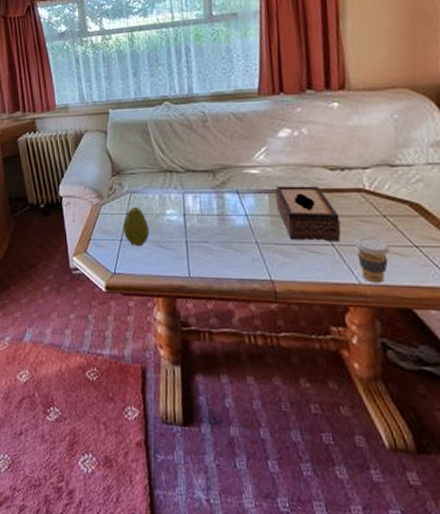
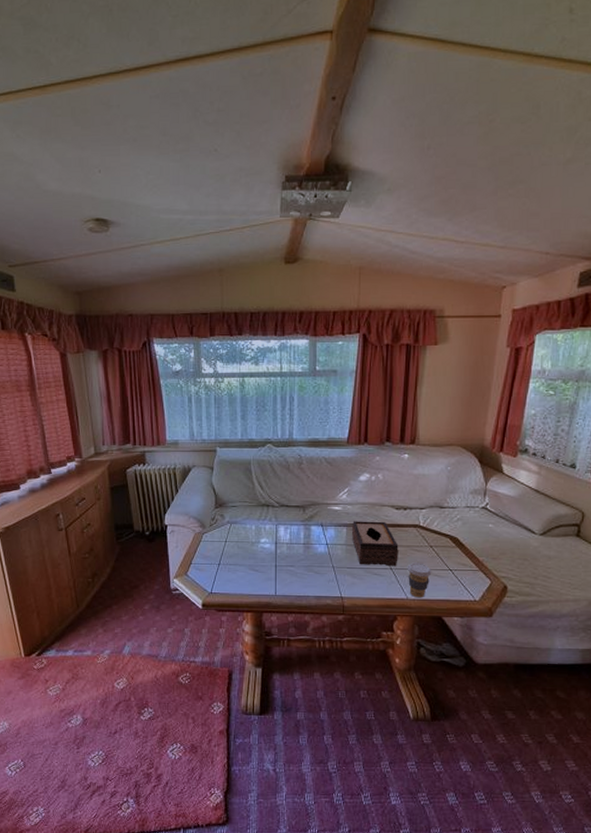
fruit: present [123,206,150,247] -> none [222,535,245,570]

